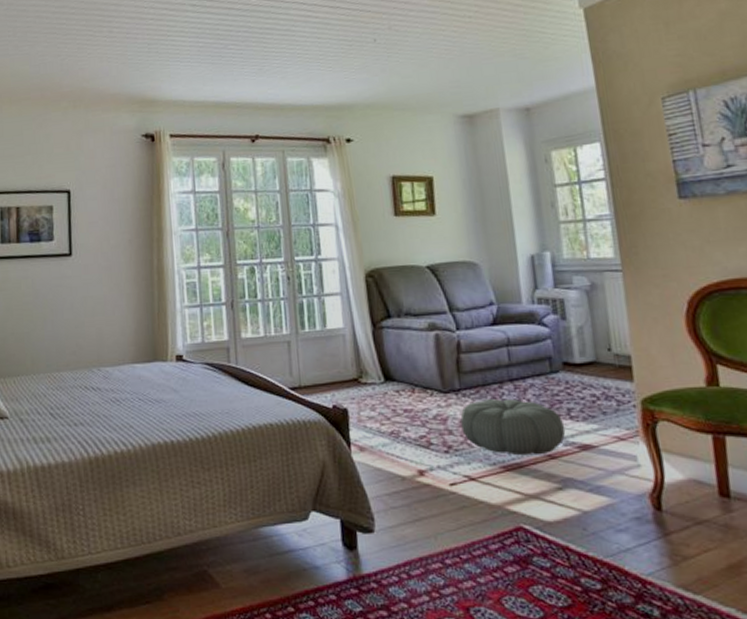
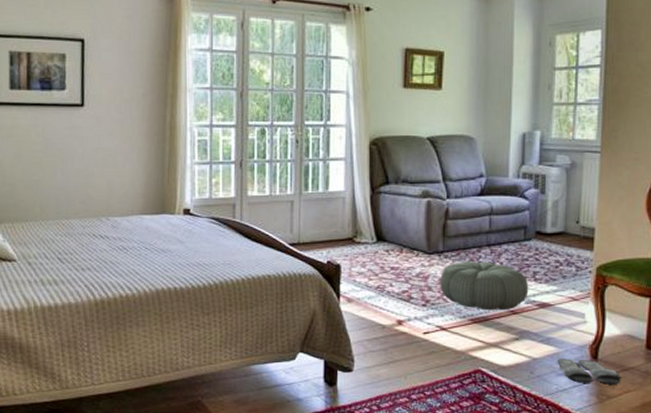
slippers: none [613,511,695,542] -> present [557,359,620,385]

